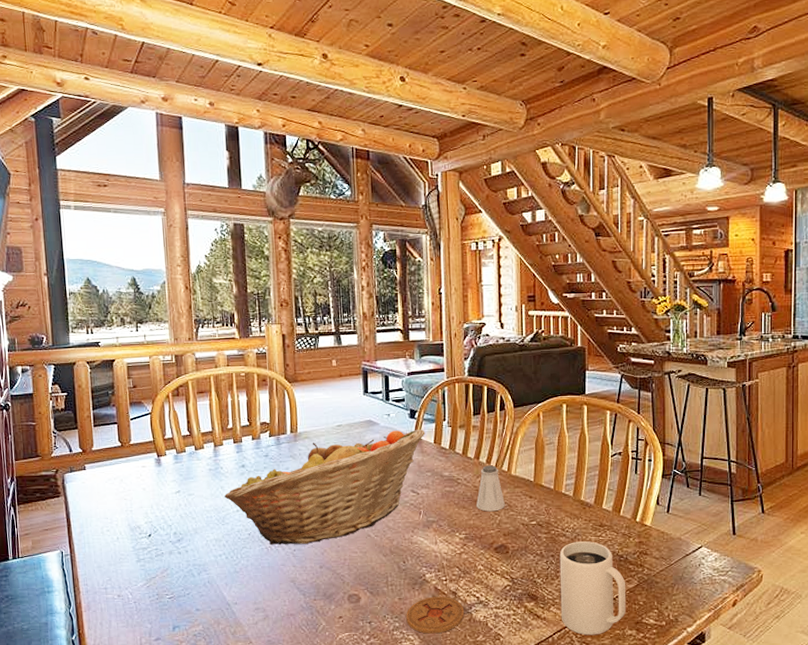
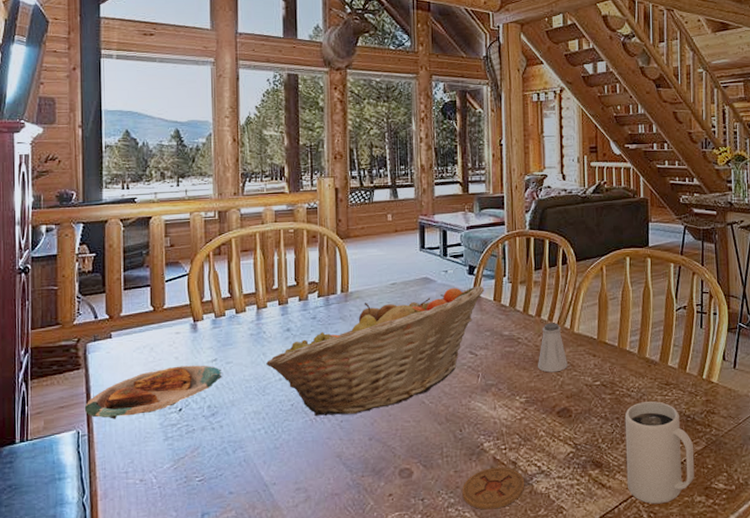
plate: none [65,496,186,542] -> present [84,365,222,419]

